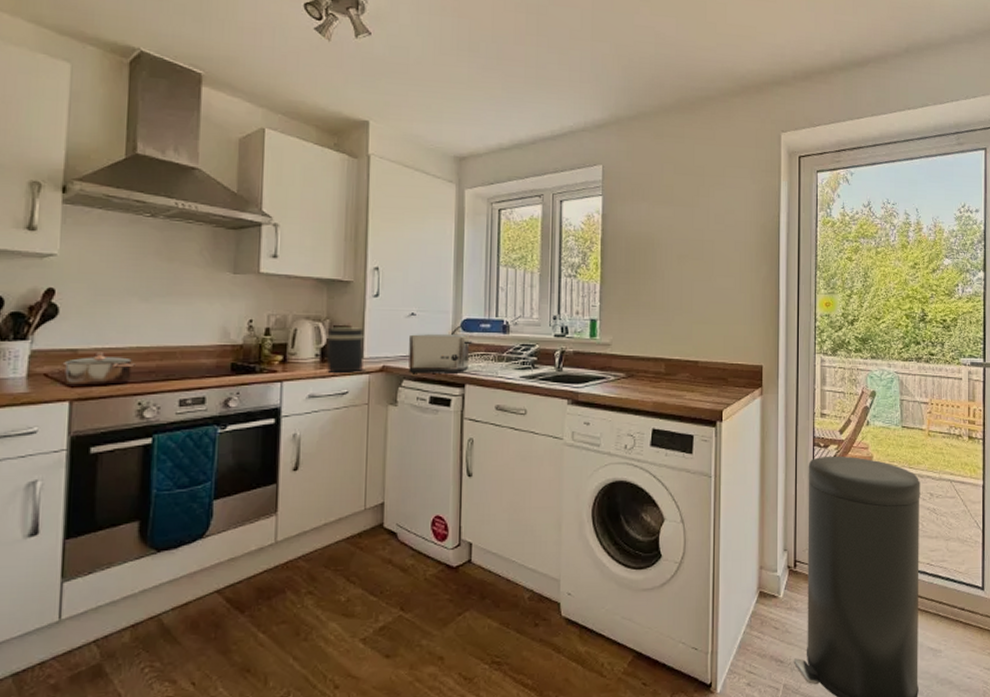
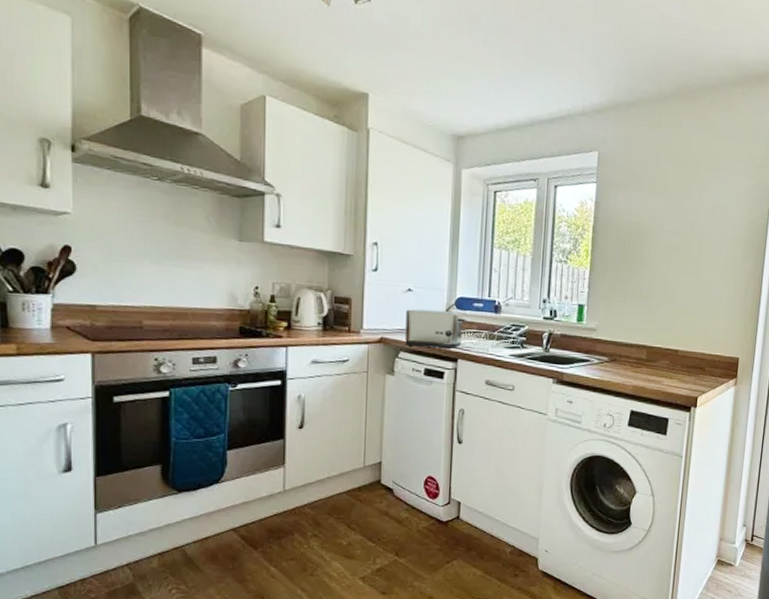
cooking pot: present [62,352,135,386] -> none [82,309,150,341]
cylinder: present [326,327,365,374] -> none [328,298,364,343]

